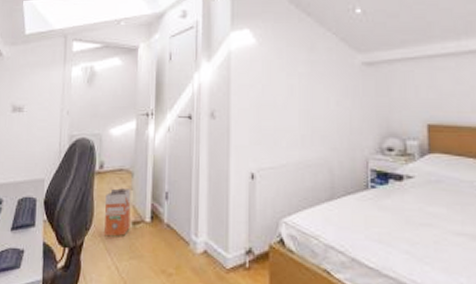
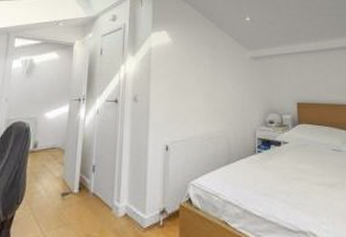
waste bin: present [104,187,131,238] -> none [35,163,62,210]

